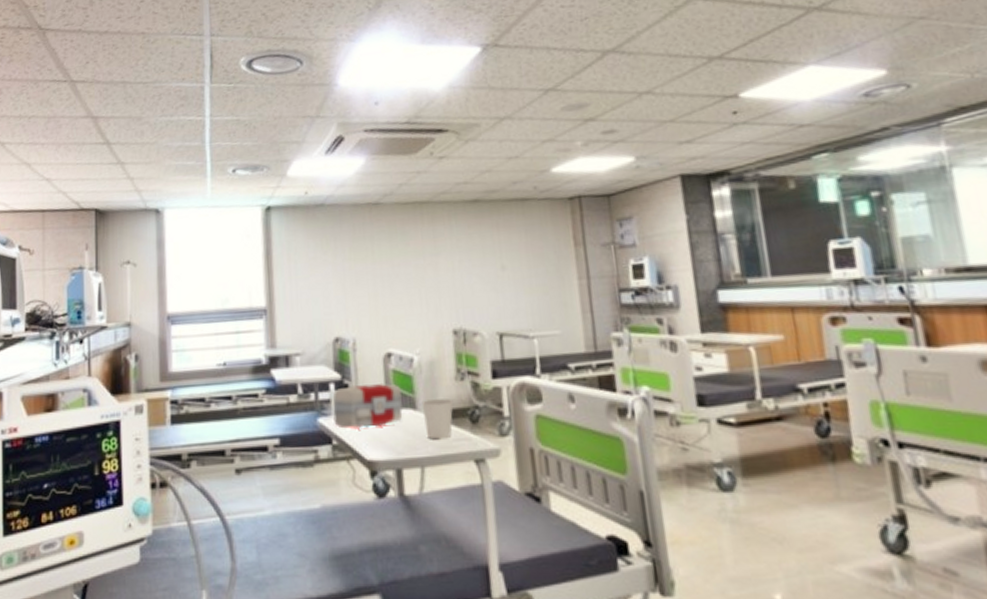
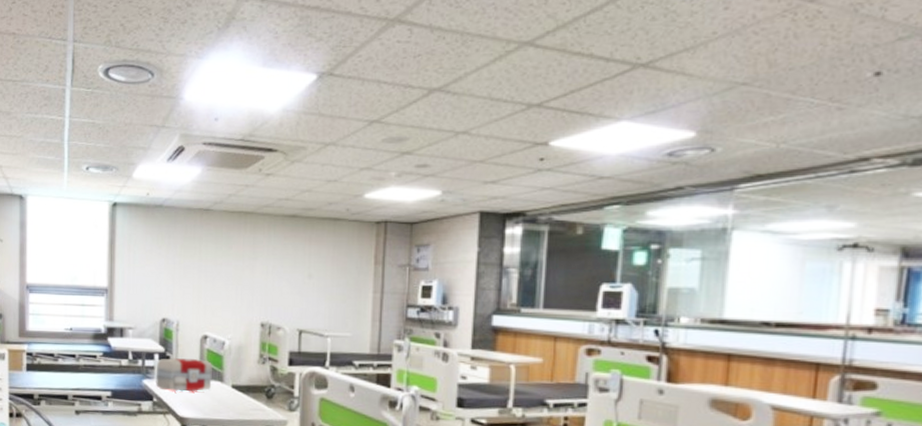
dixie cup: present [421,398,454,440] -> none [228,376,254,408]

